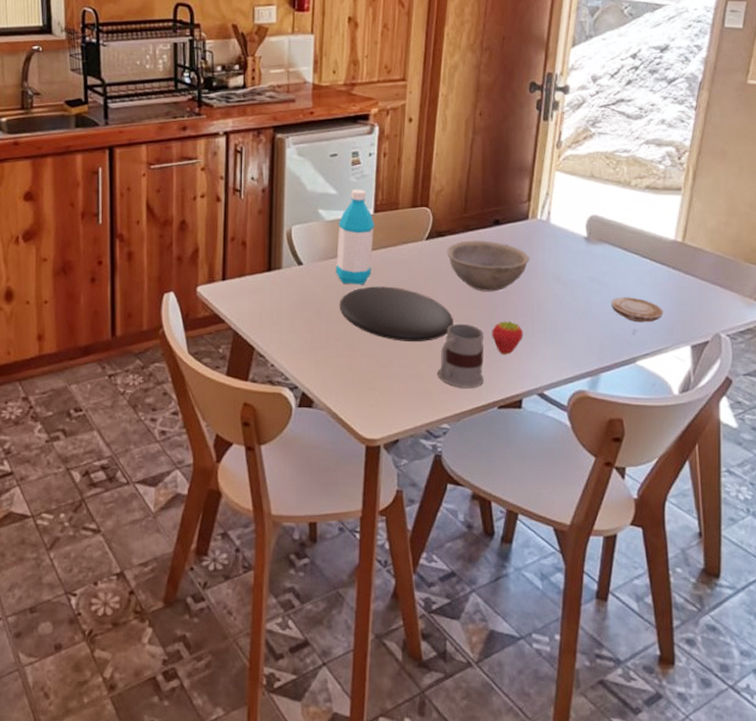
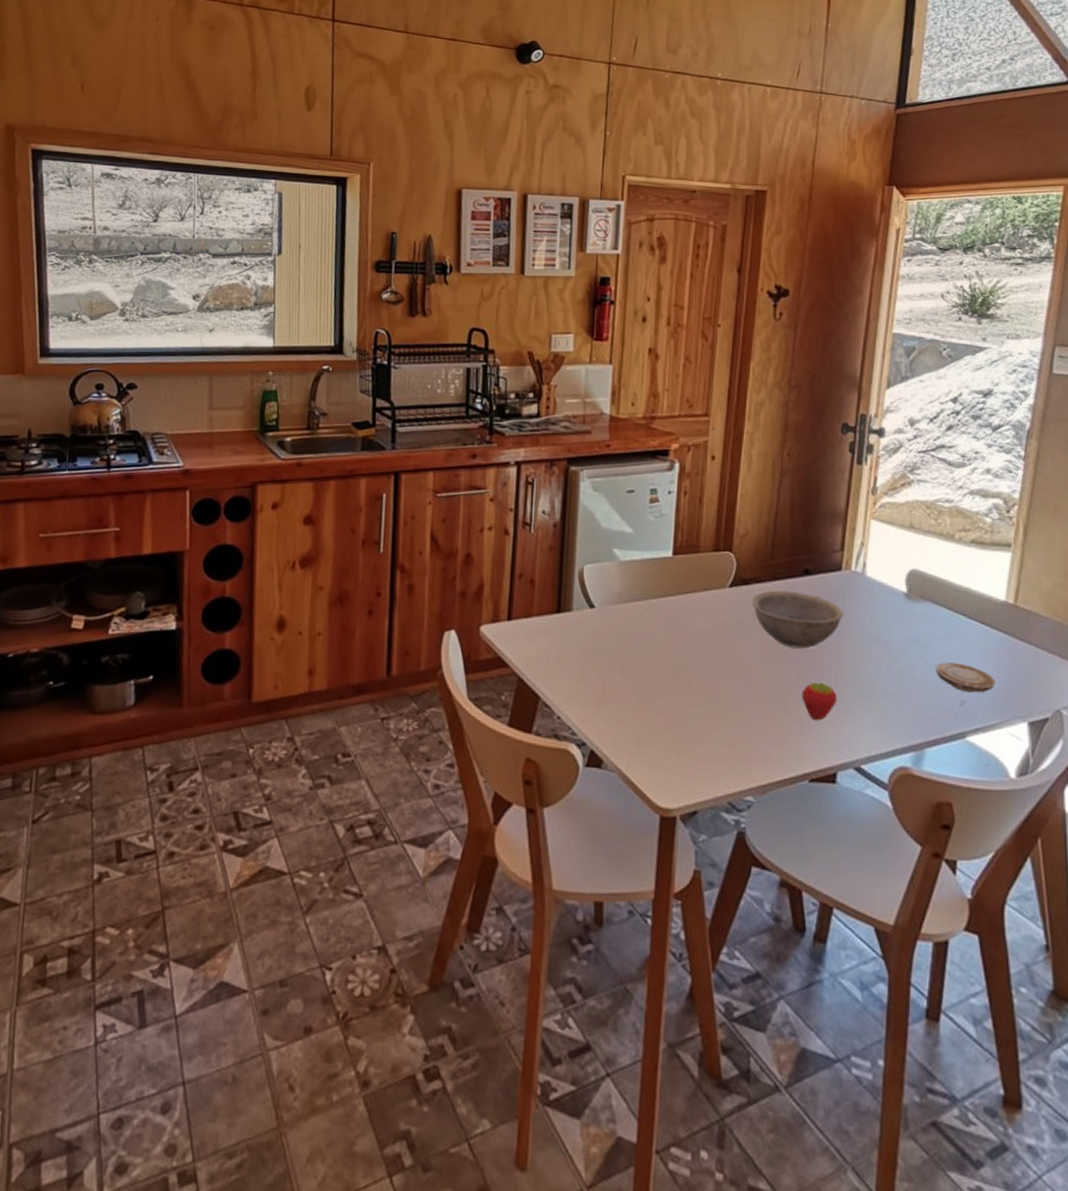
water bottle: present [335,189,375,285] -> none [630,528,674,633]
plate: present [339,286,454,341] -> none [633,635,760,700]
mug: present [437,323,484,388] -> none [741,682,793,757]

